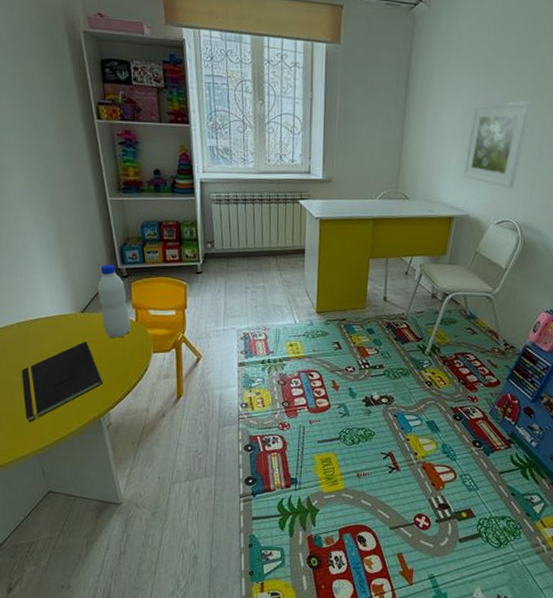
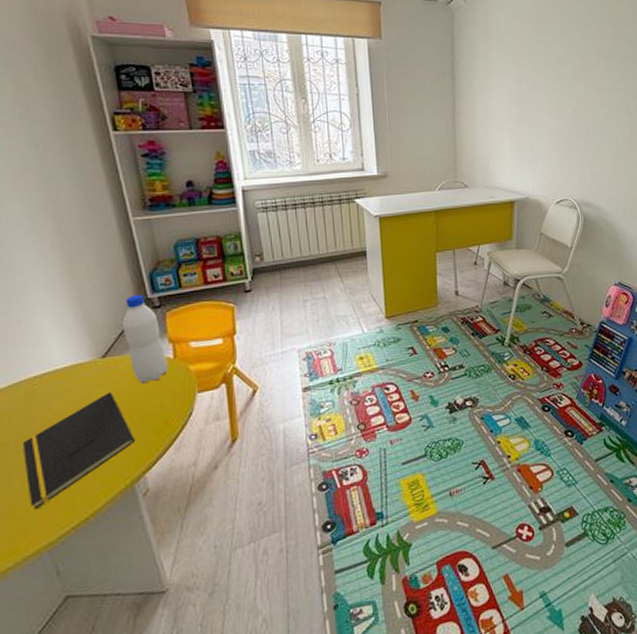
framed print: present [462,100,533,189] -> none [517,83,573,168]

